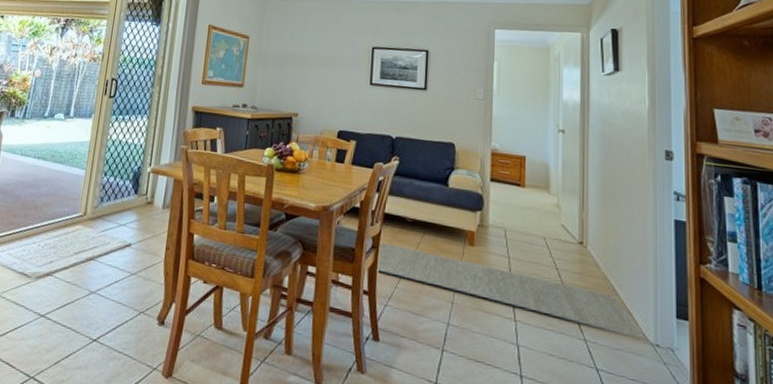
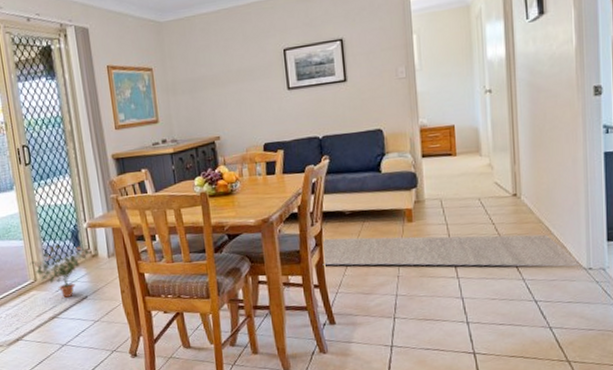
potted plant: none [84,181,147,241] -> present [30,244,91,297]

